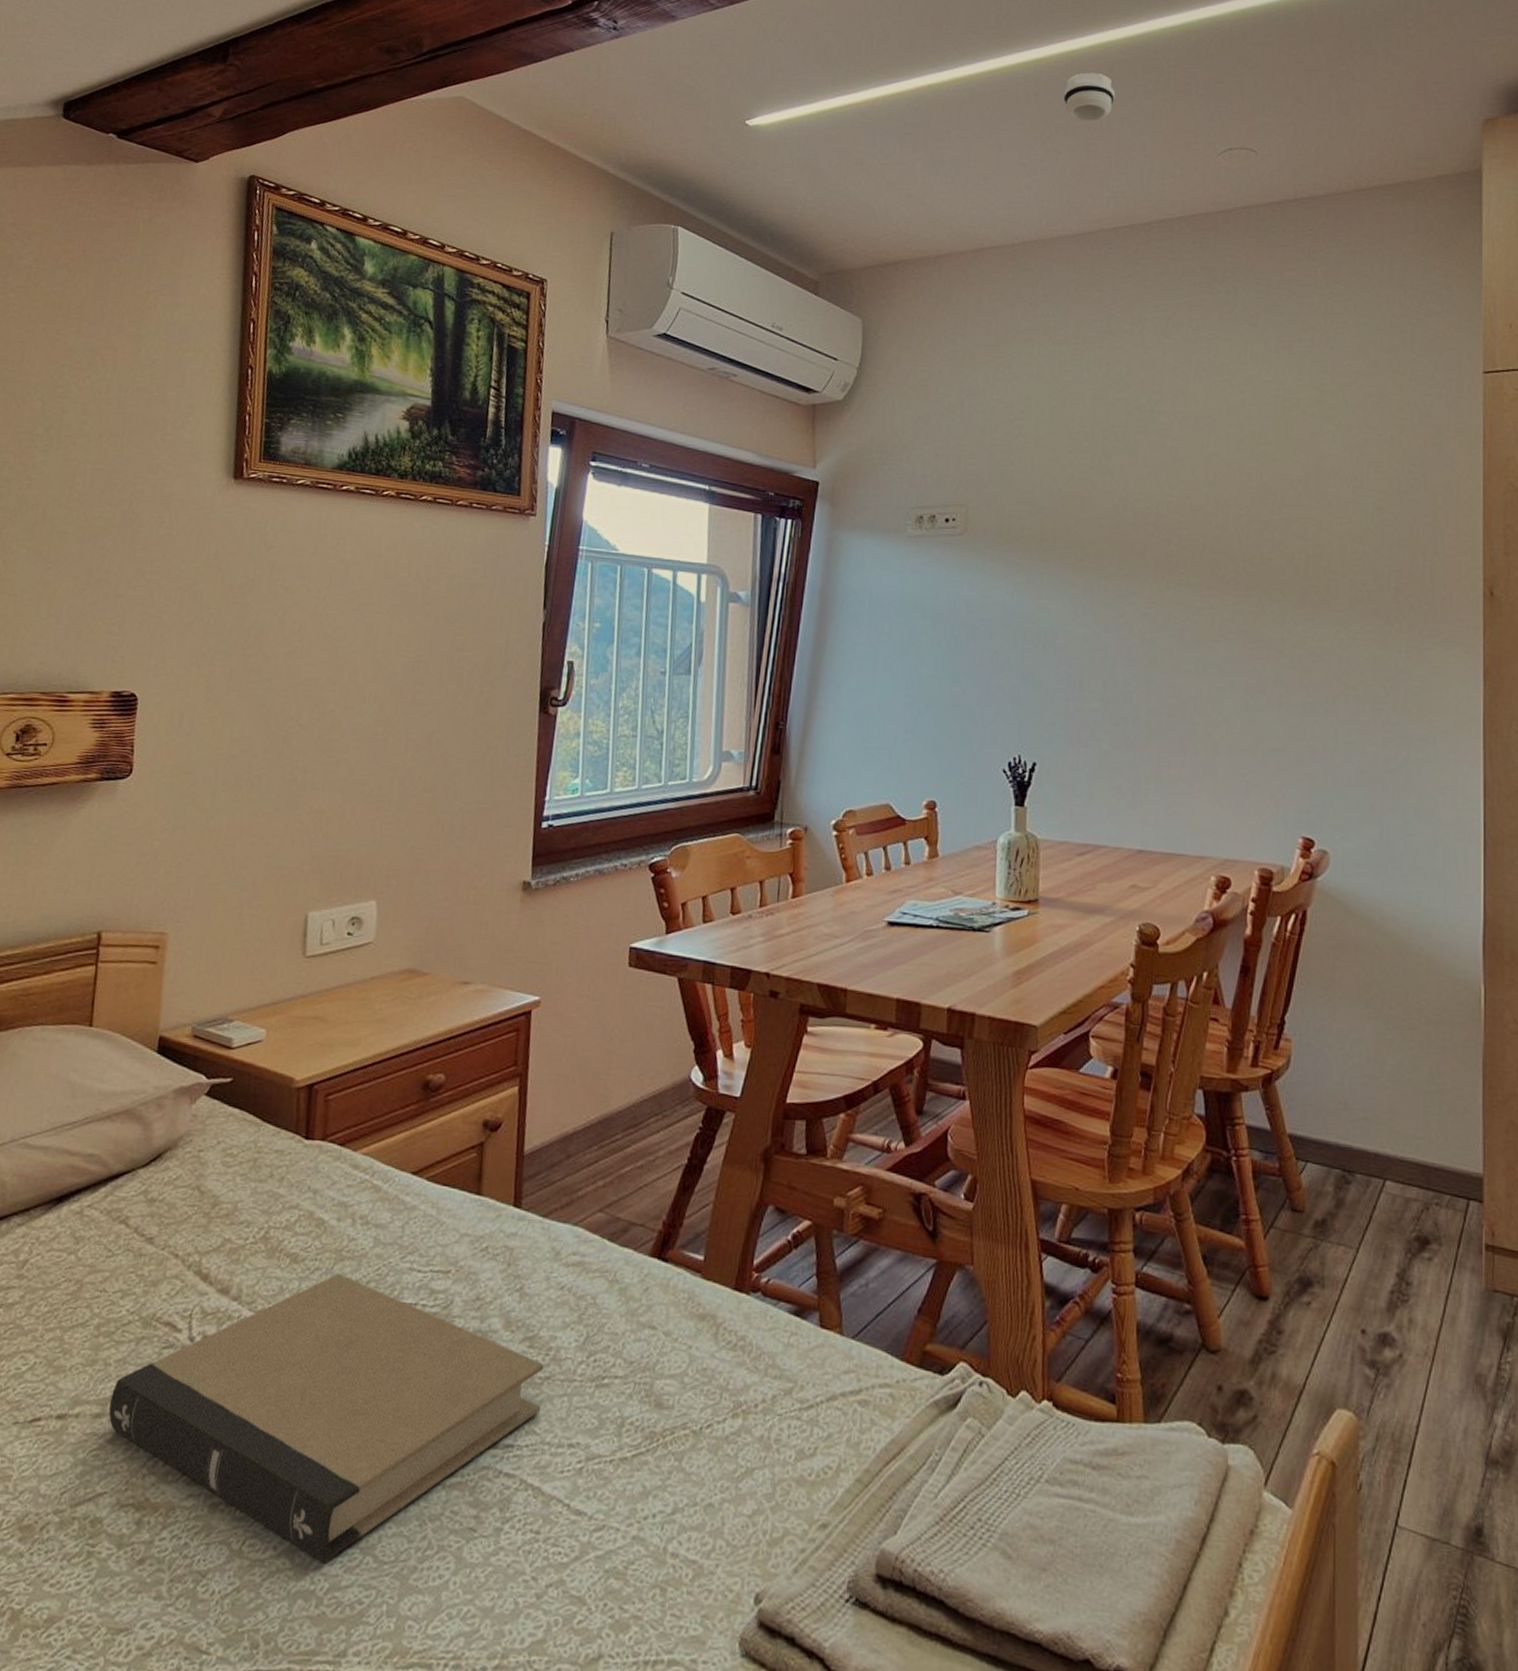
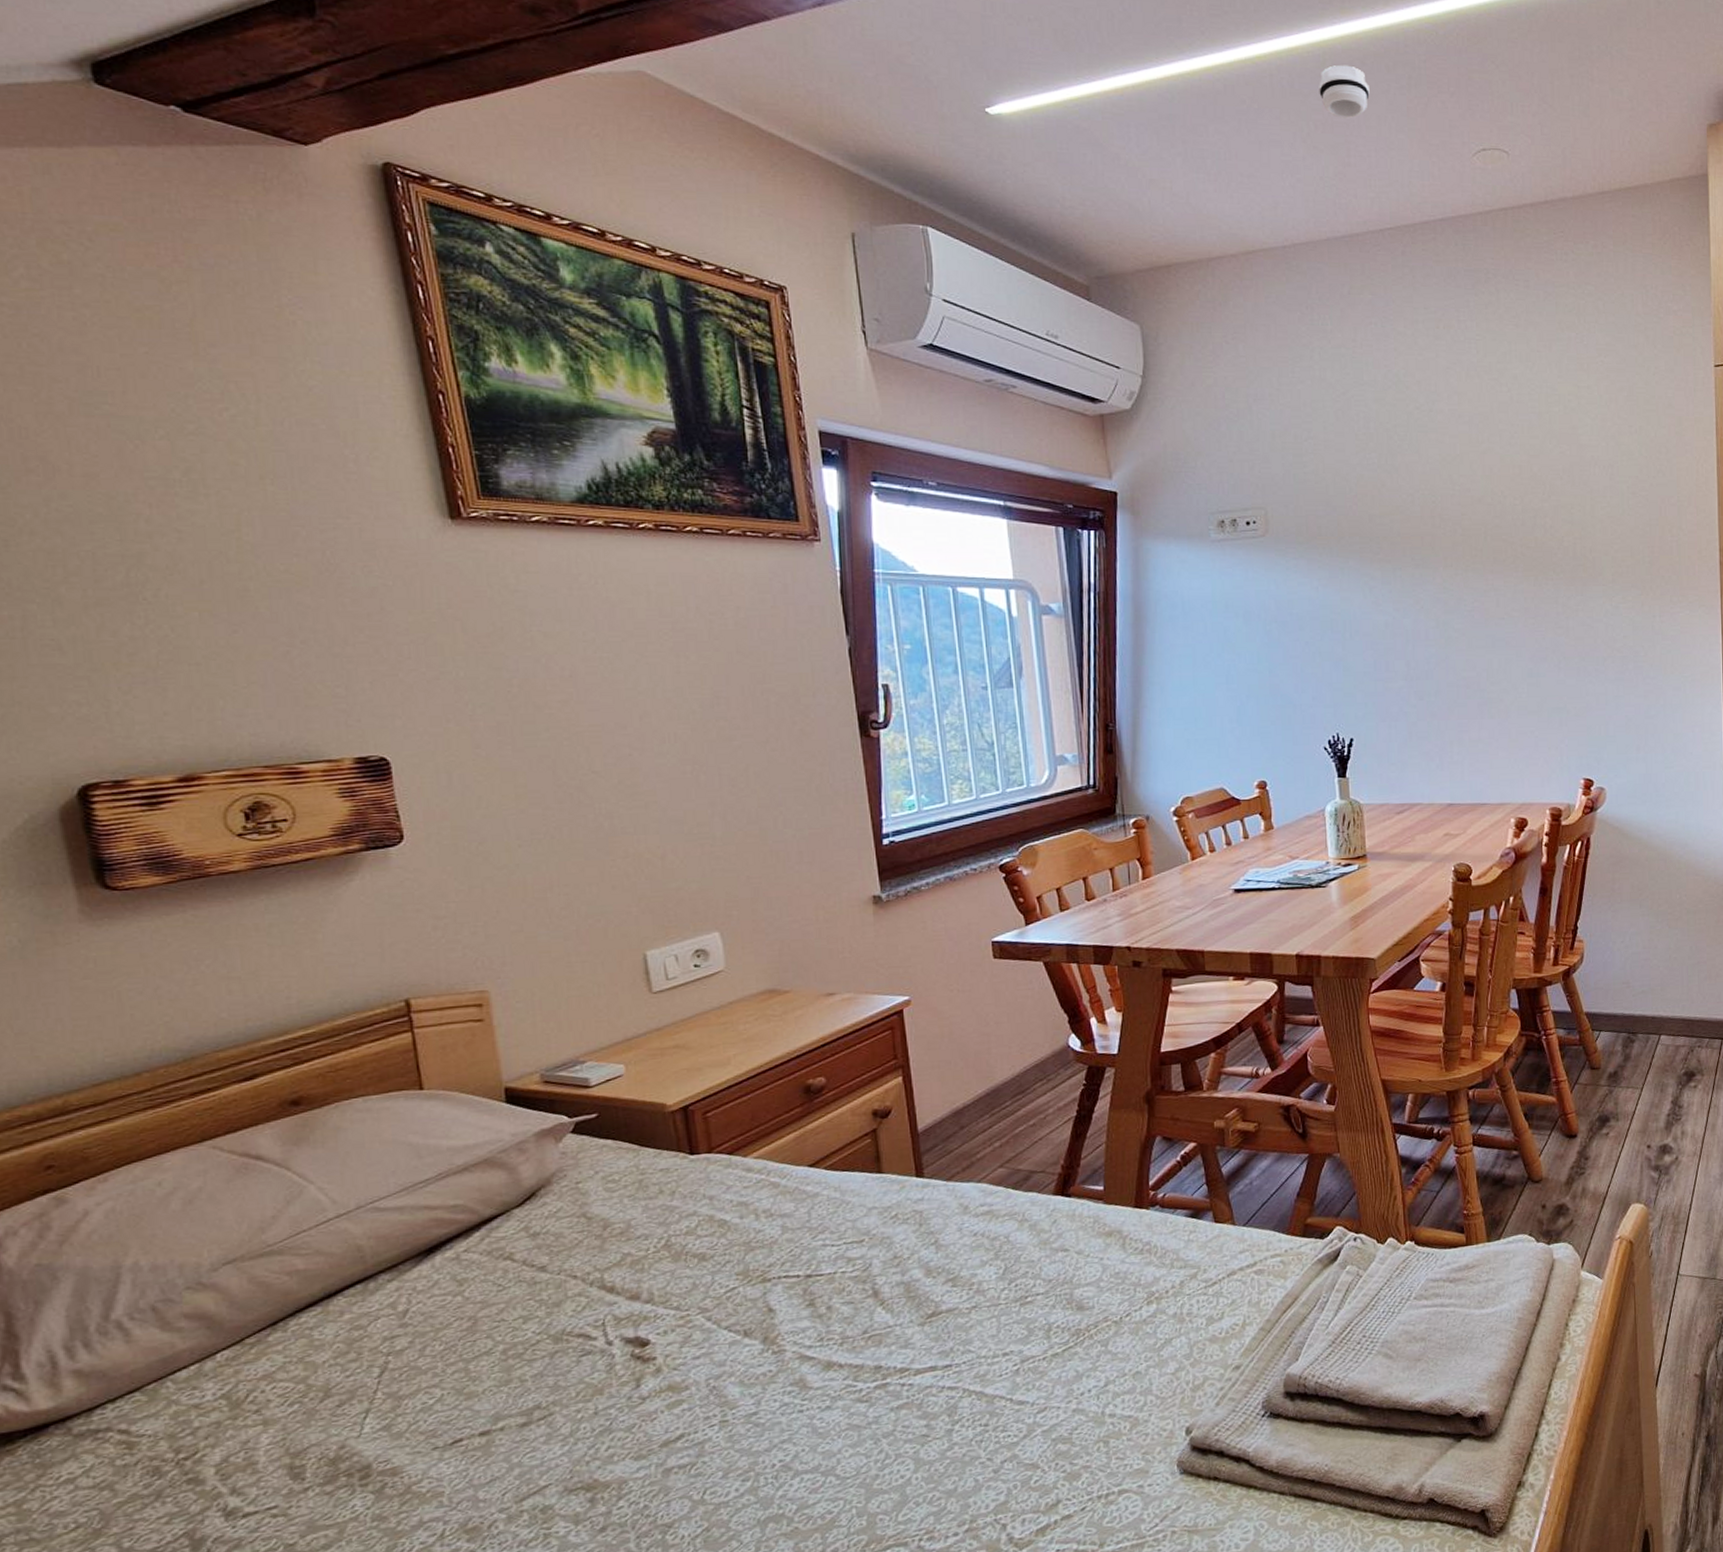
book: present [108,1273,544,1564] -> none [535,1261,973,1492]

